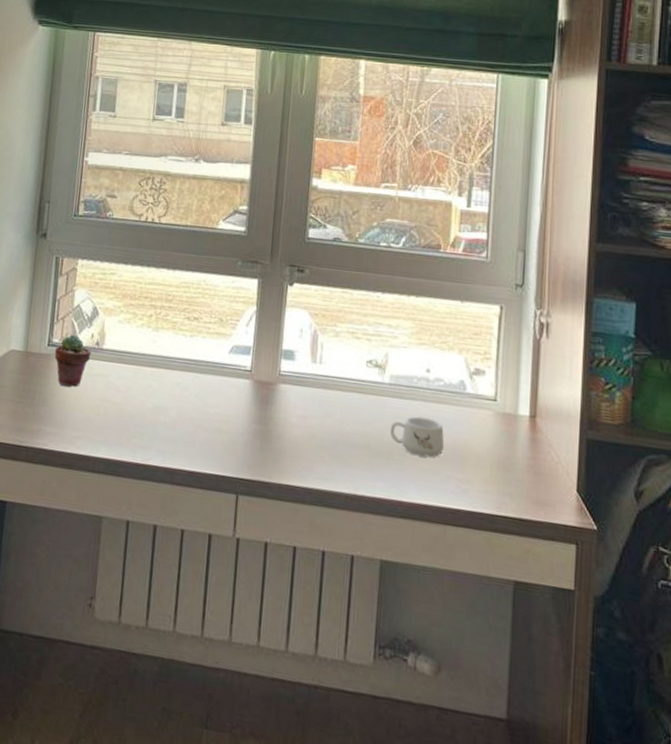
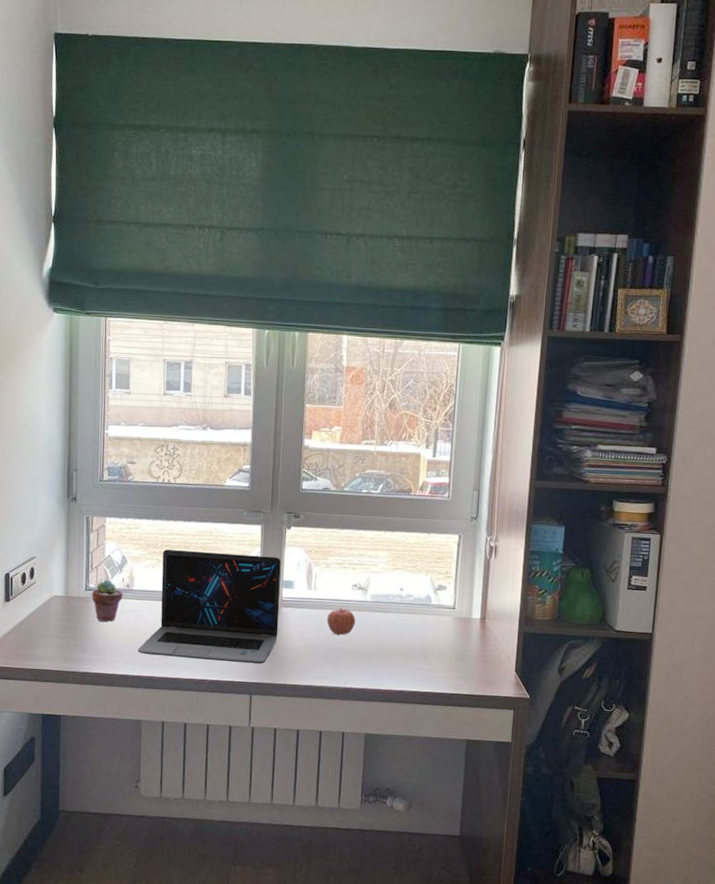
laptop: none [103,301,280,455] -> present [138,549,281,664]
apple: none [334,389,370,425] -> present [326,608,356,636]
mug: present [389,416,445,458] -> none [371,625,415,656]

